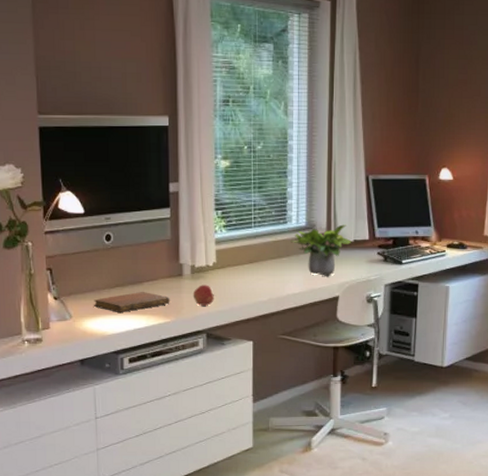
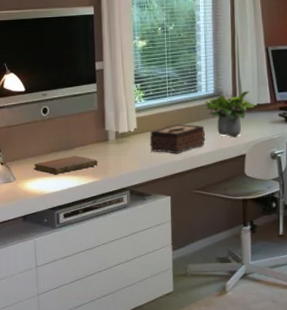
apple: present [193,285,214,306] -> none [117,148,136,166]
tissue box: none [230,258,294,294] -> present [149,123,205,154]

